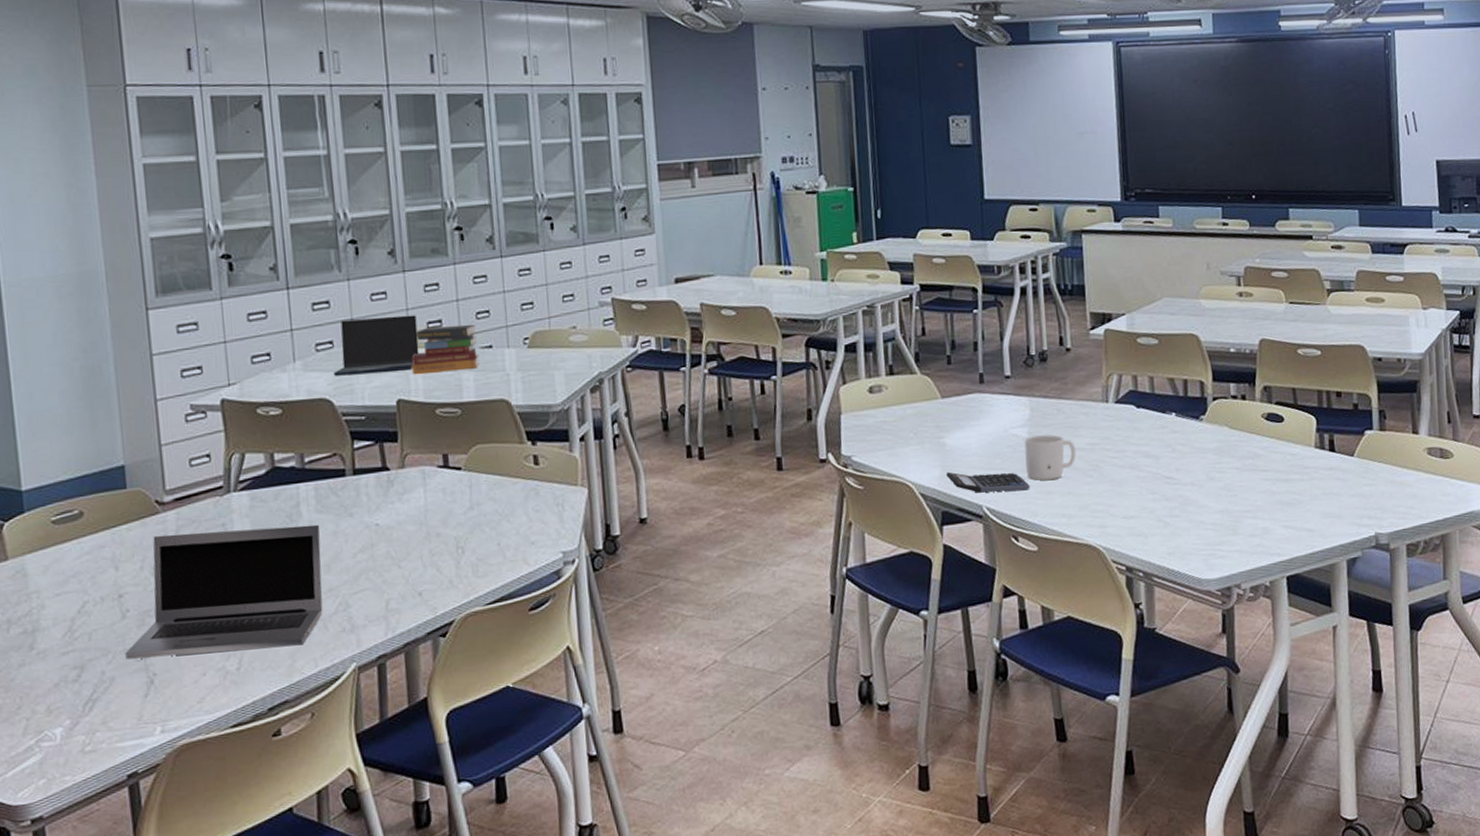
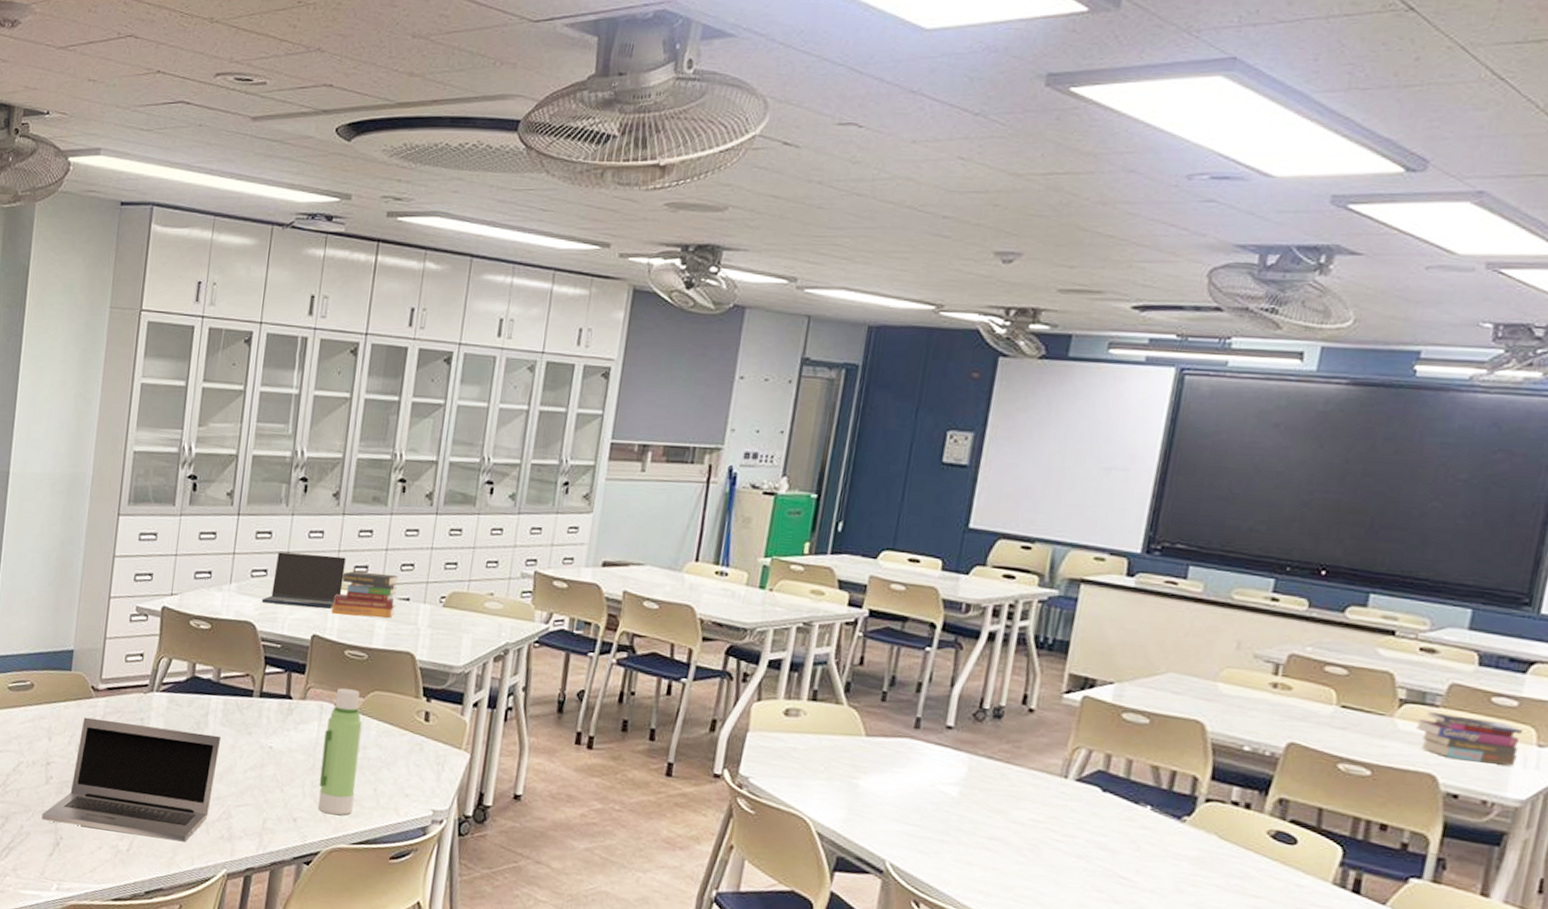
water bottle: none [433,447,480,580] -> present [317,688,363,816]
calculator: present [946,471,1030,493] -> none [851,815,948,854]
mug: present [1024,435,1076,481] -> none [946,797,1014,851]
books: none [1342,295,1412,330] -> present [1415,712,1522,766]

